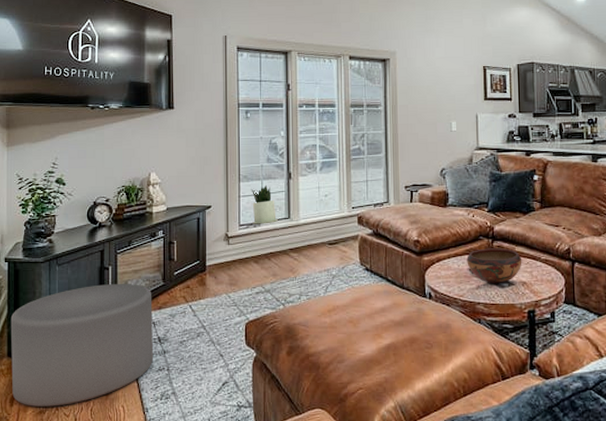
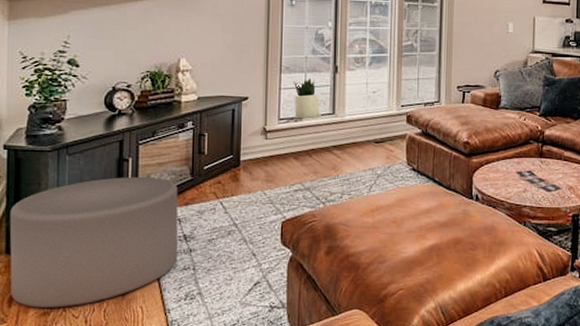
decorative bowl: present [467,248,522,283] -> none [515,152,570,187]

